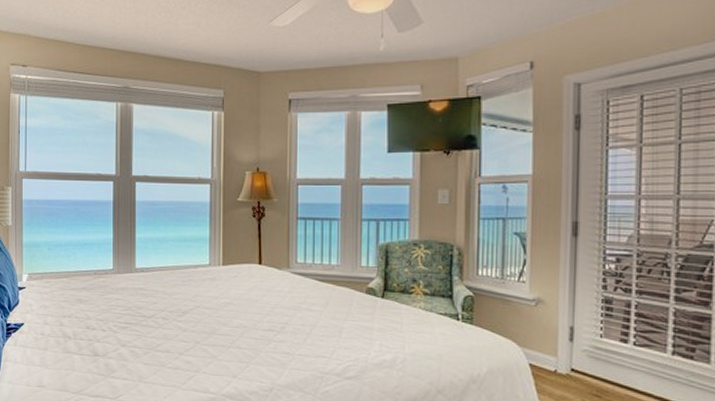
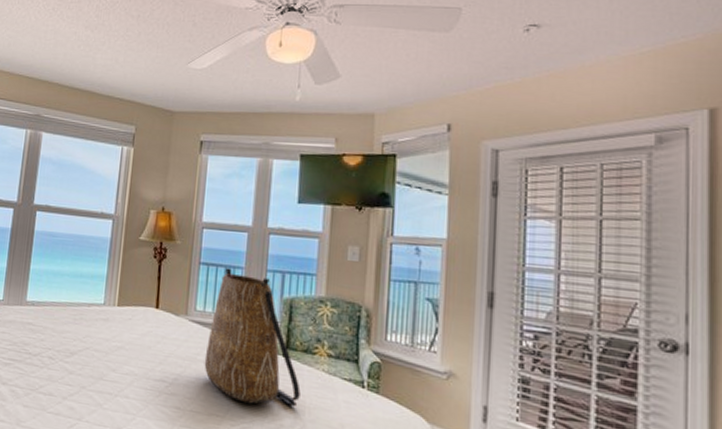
tote bag: none [308,220,400,344] -> present [204,268,301,407]

